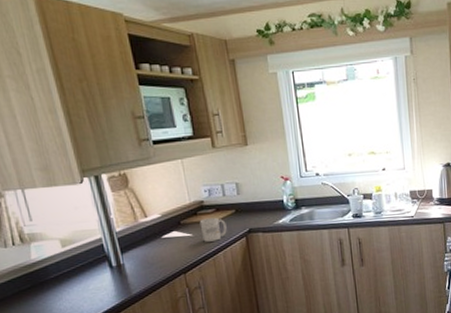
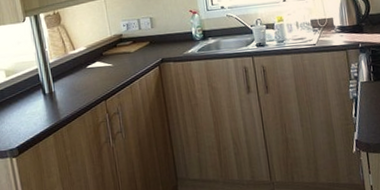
mug: present [199,217,227,242] -> none [119,49,142,71]

